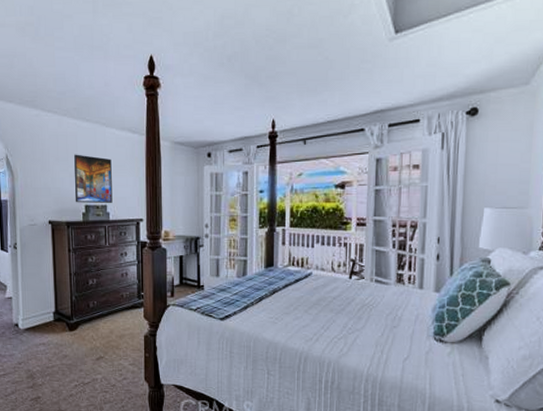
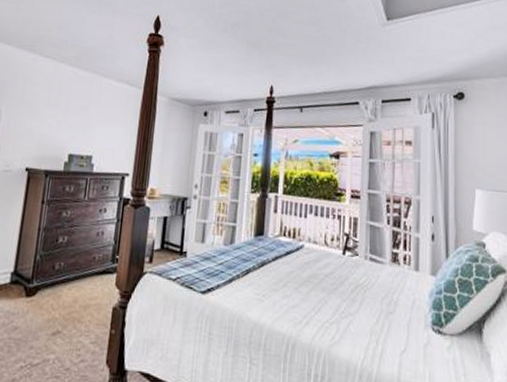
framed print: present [74,154,113,203] -> none [58,101,104,154]

